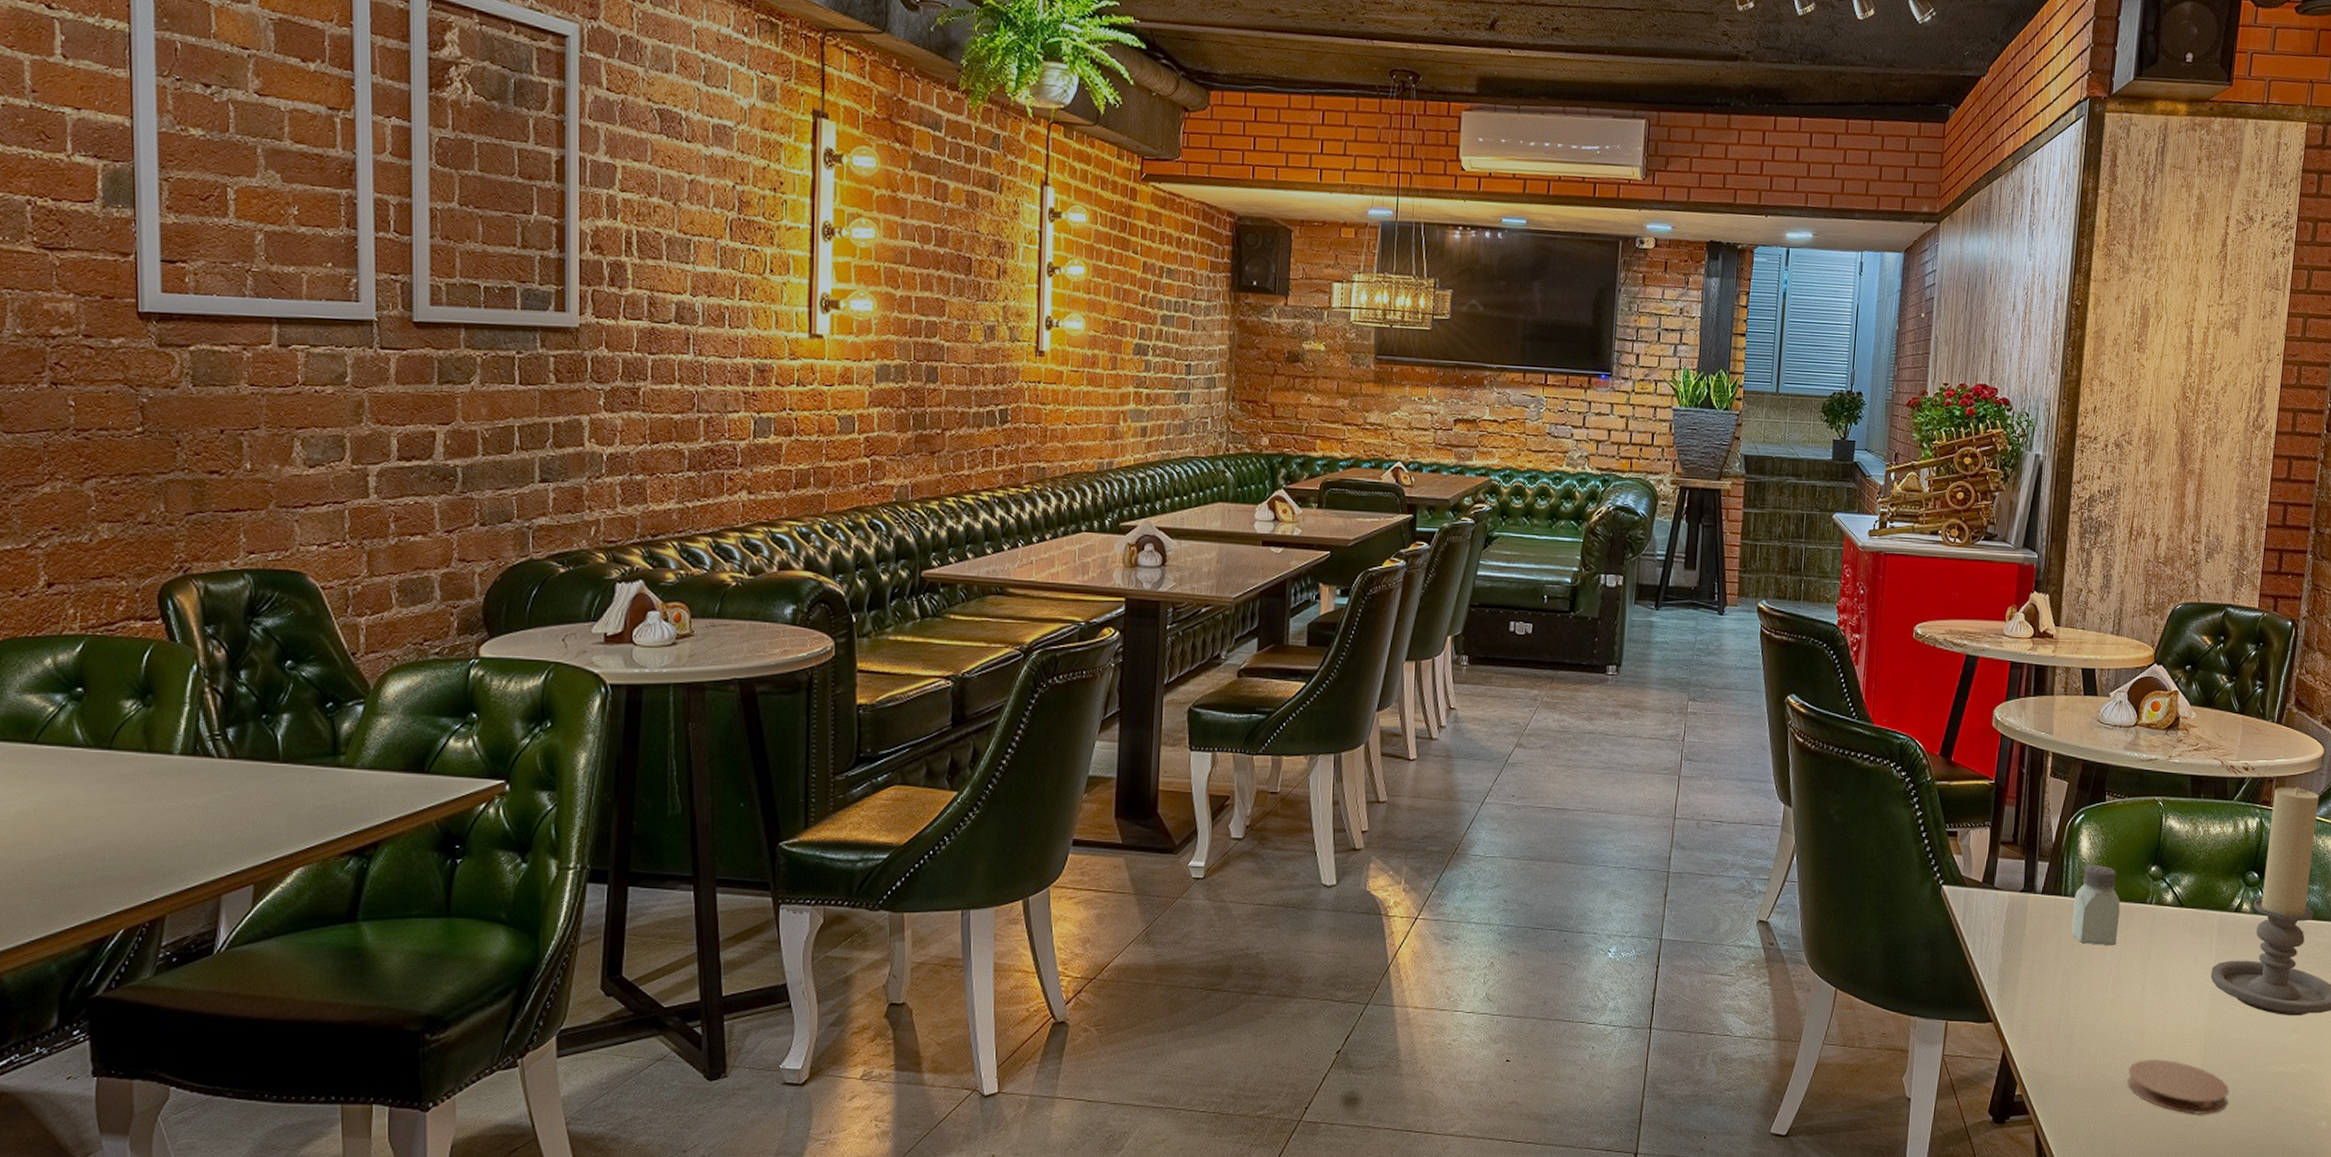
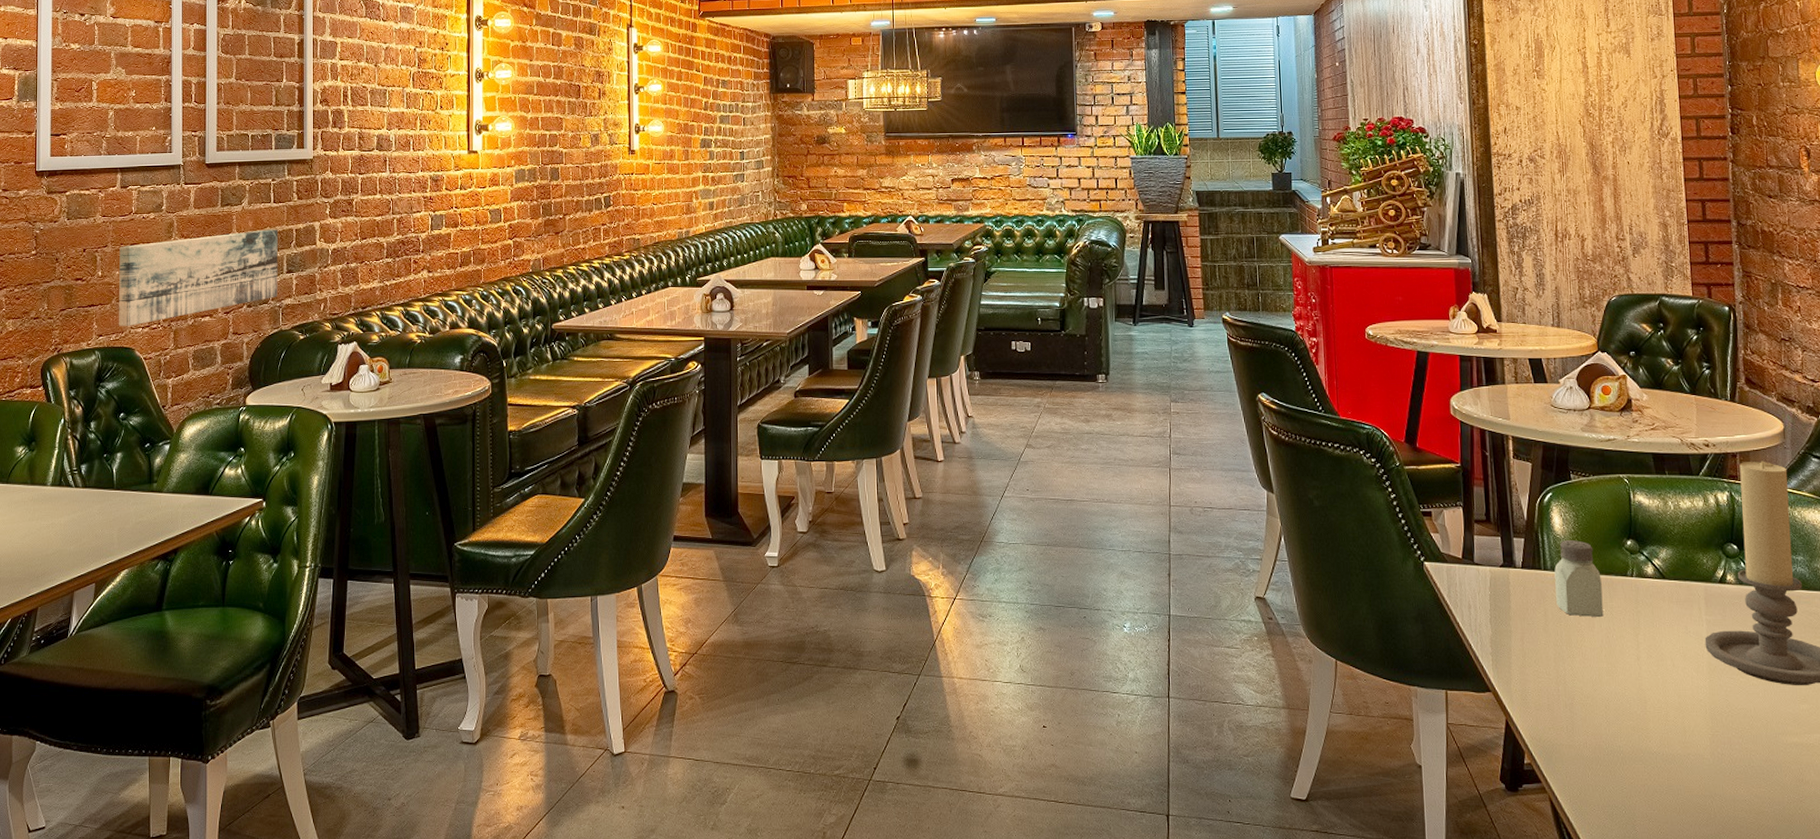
wall art: none [279,420,527,542] -> present [118,229,278,326]
coaster: present [2127,1058,2230,1115] -> none [1636,728,1746,786]

